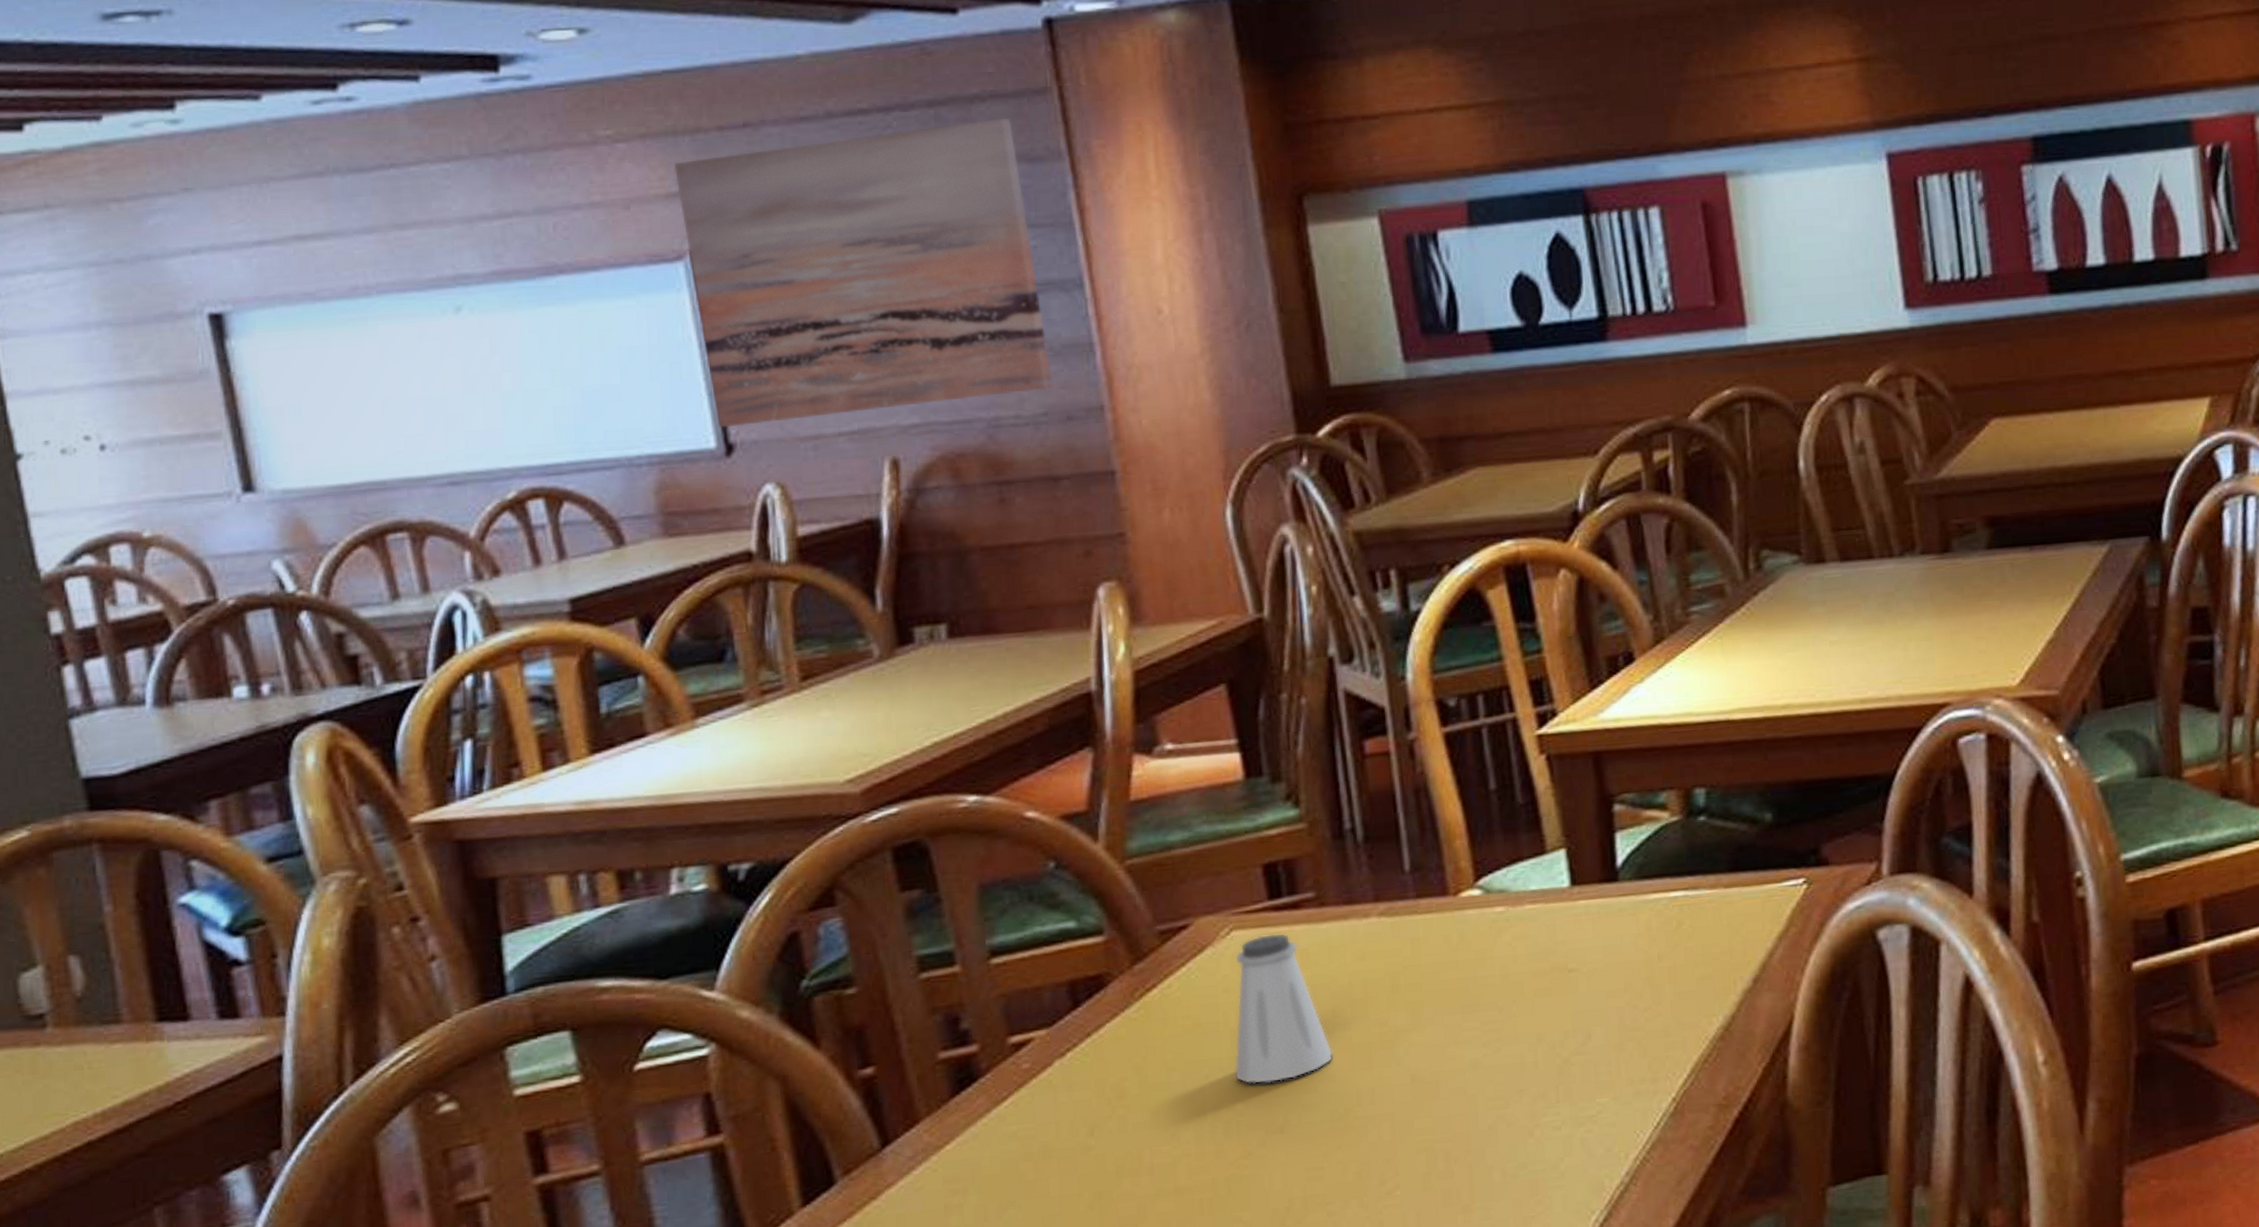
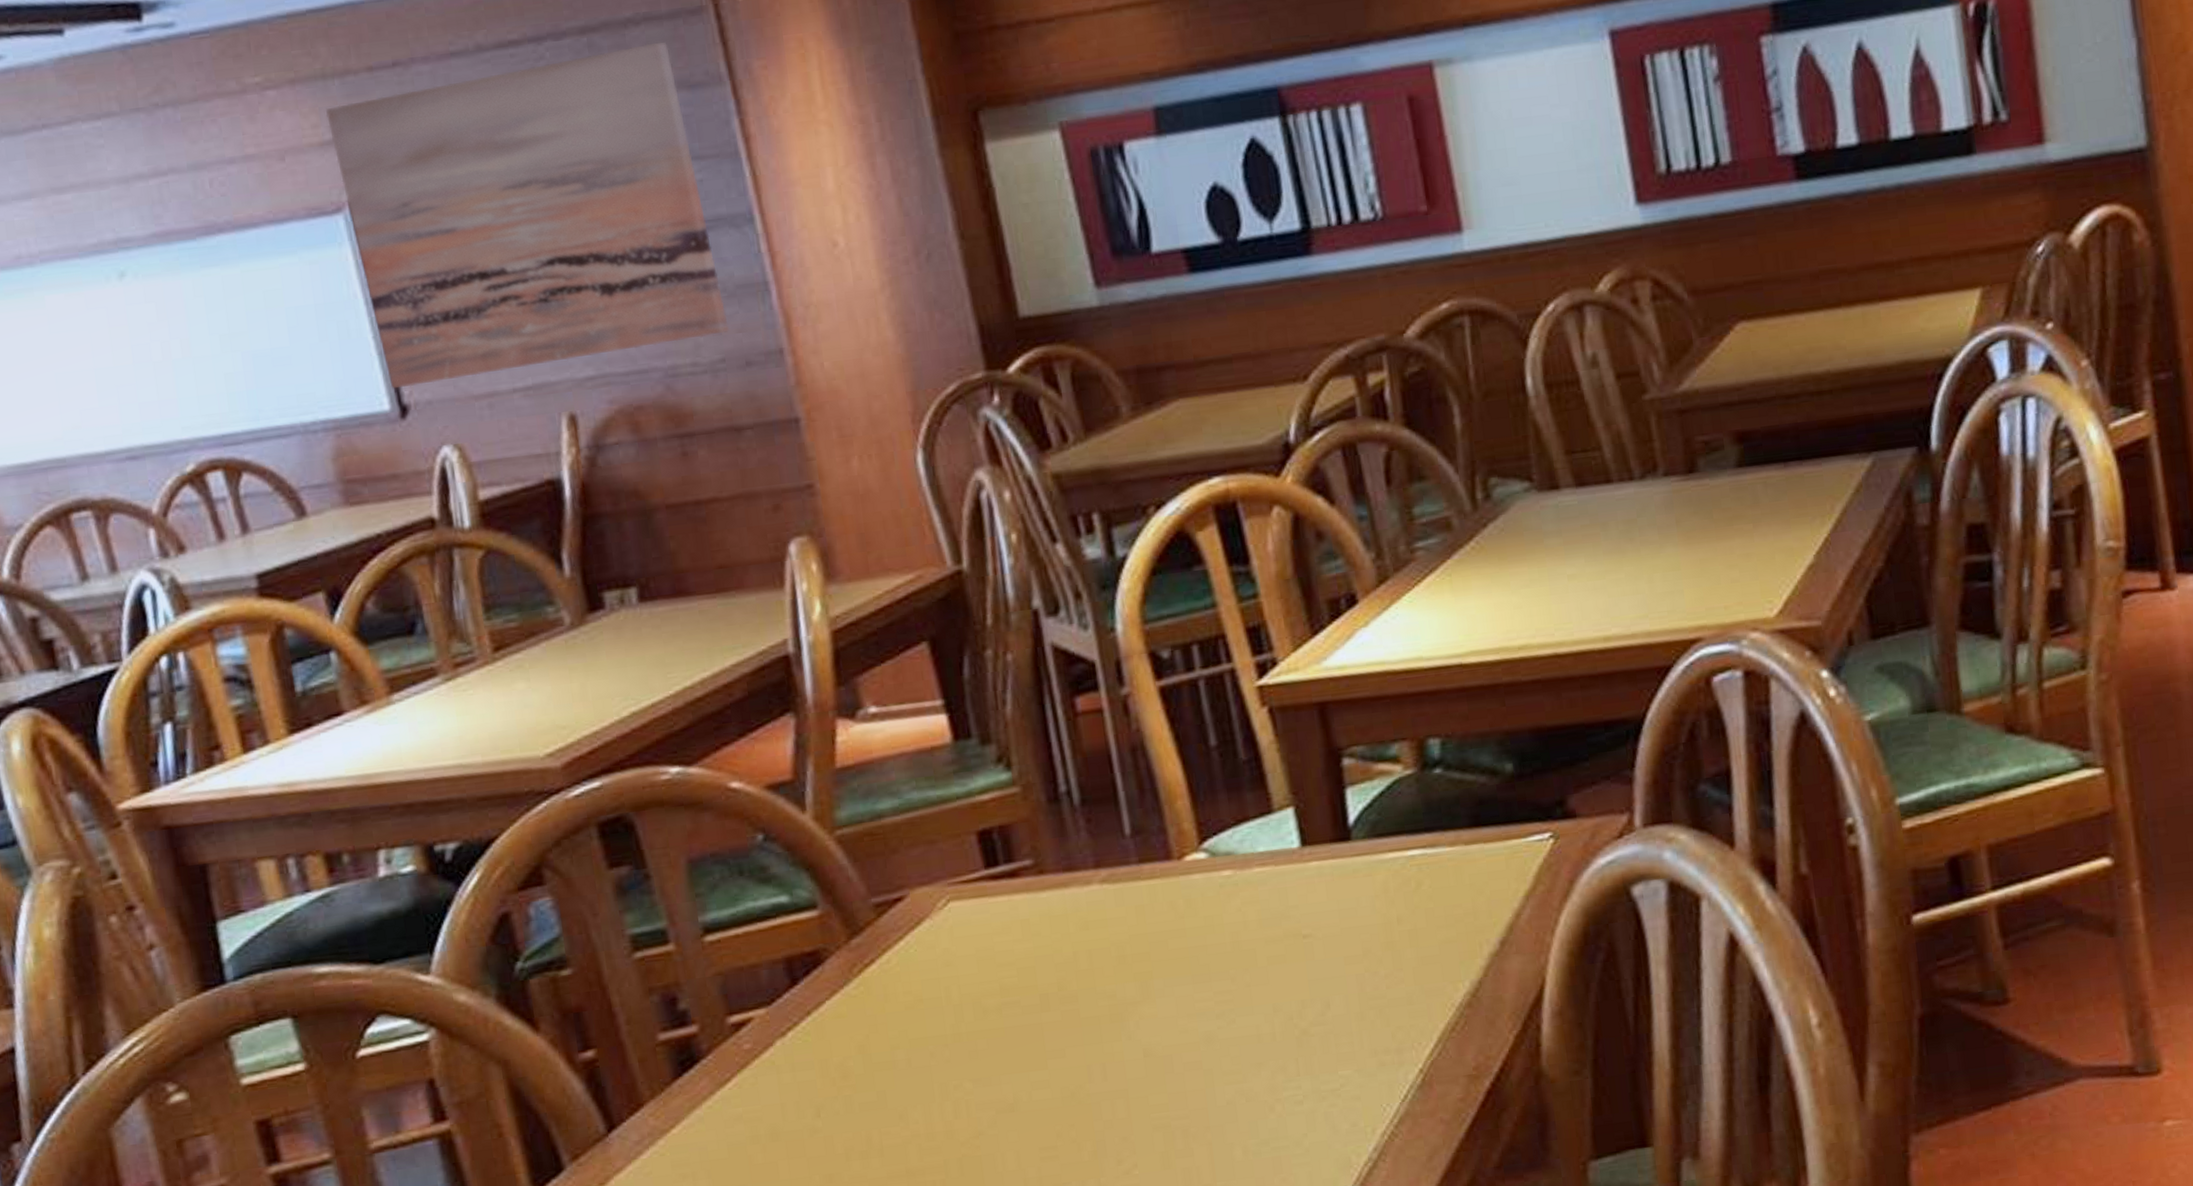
saltshaker: present [1234,933,1334,1084] -> none [954,903,1062,1062]

